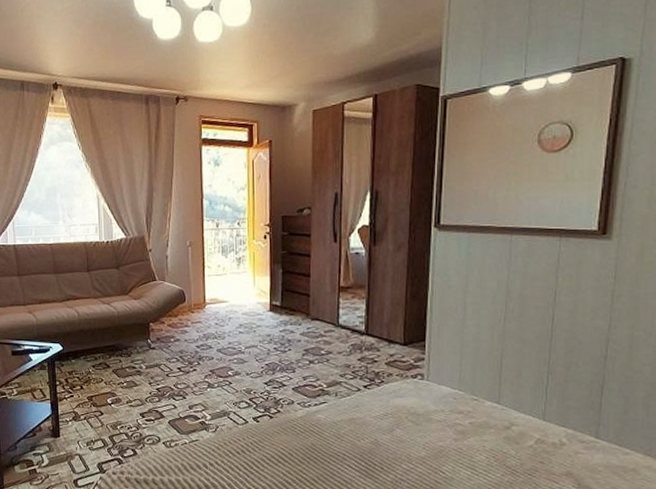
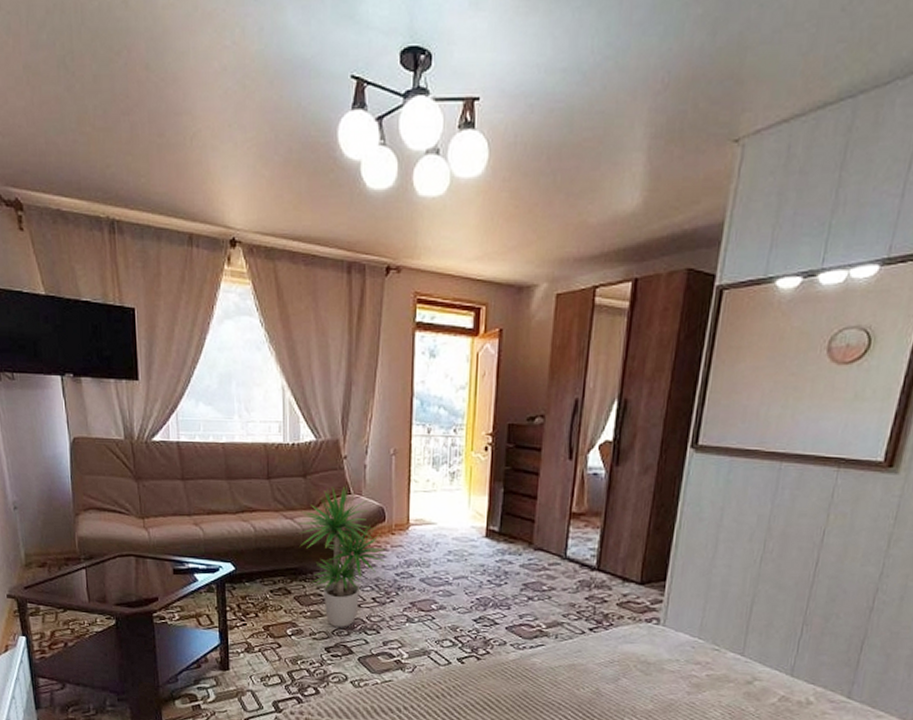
potted plant: none [114,274,189,395] -> present [298,486,388,627]

